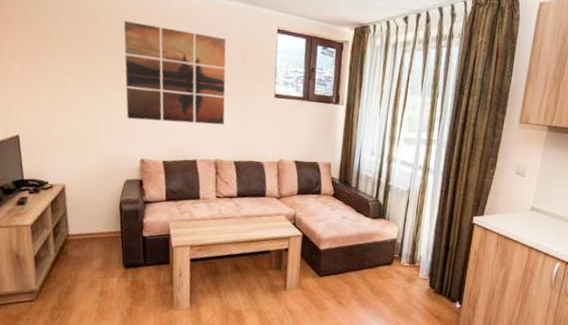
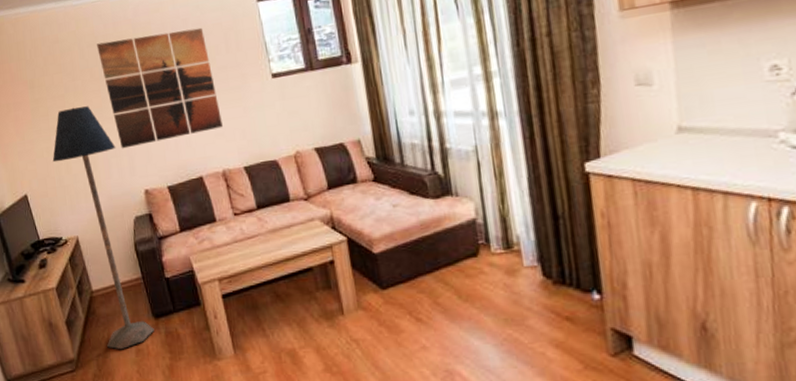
floor lamp: none [54,68,122,290] -> present [52,106,155,350]

